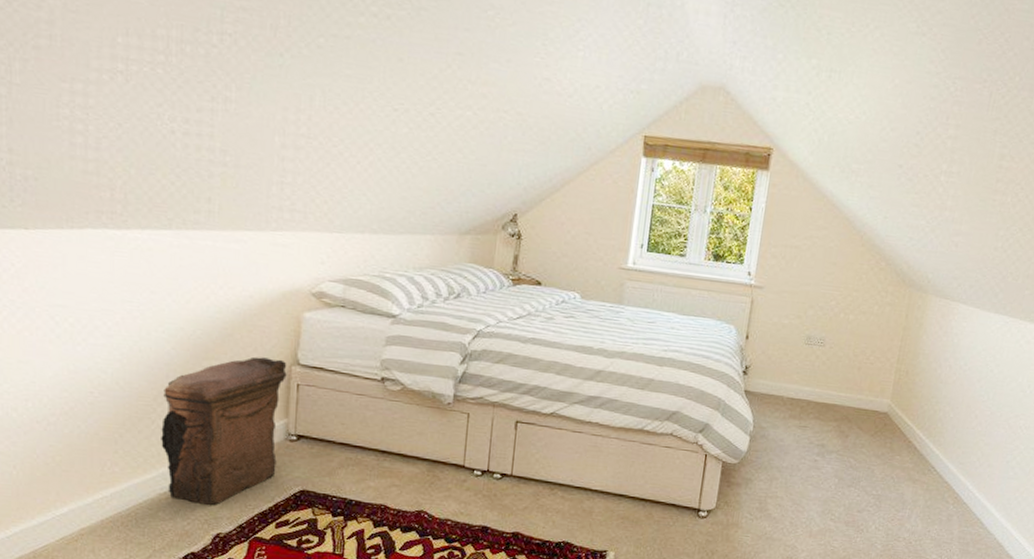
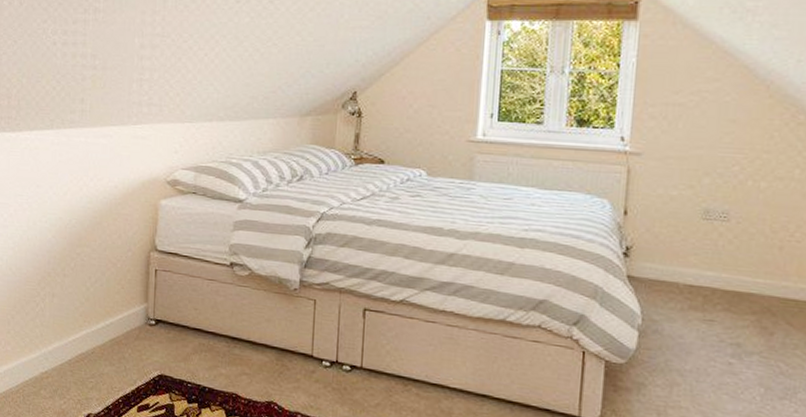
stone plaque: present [161,356,287,506] -> none [43,243,147,386]

